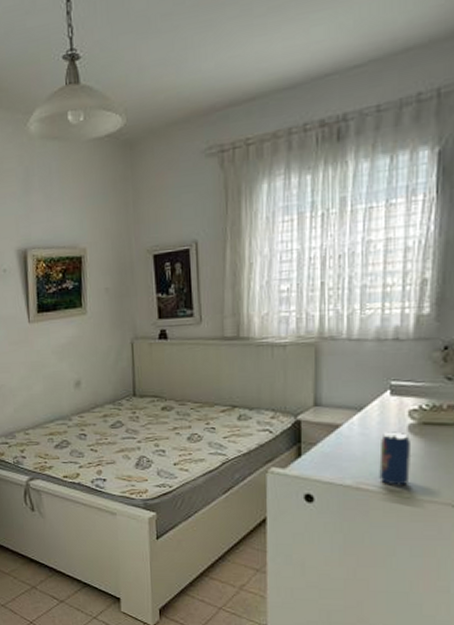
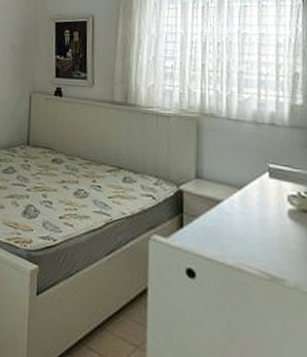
beverage can: present [379,431,412,486] -> none [260,214,293,274]

